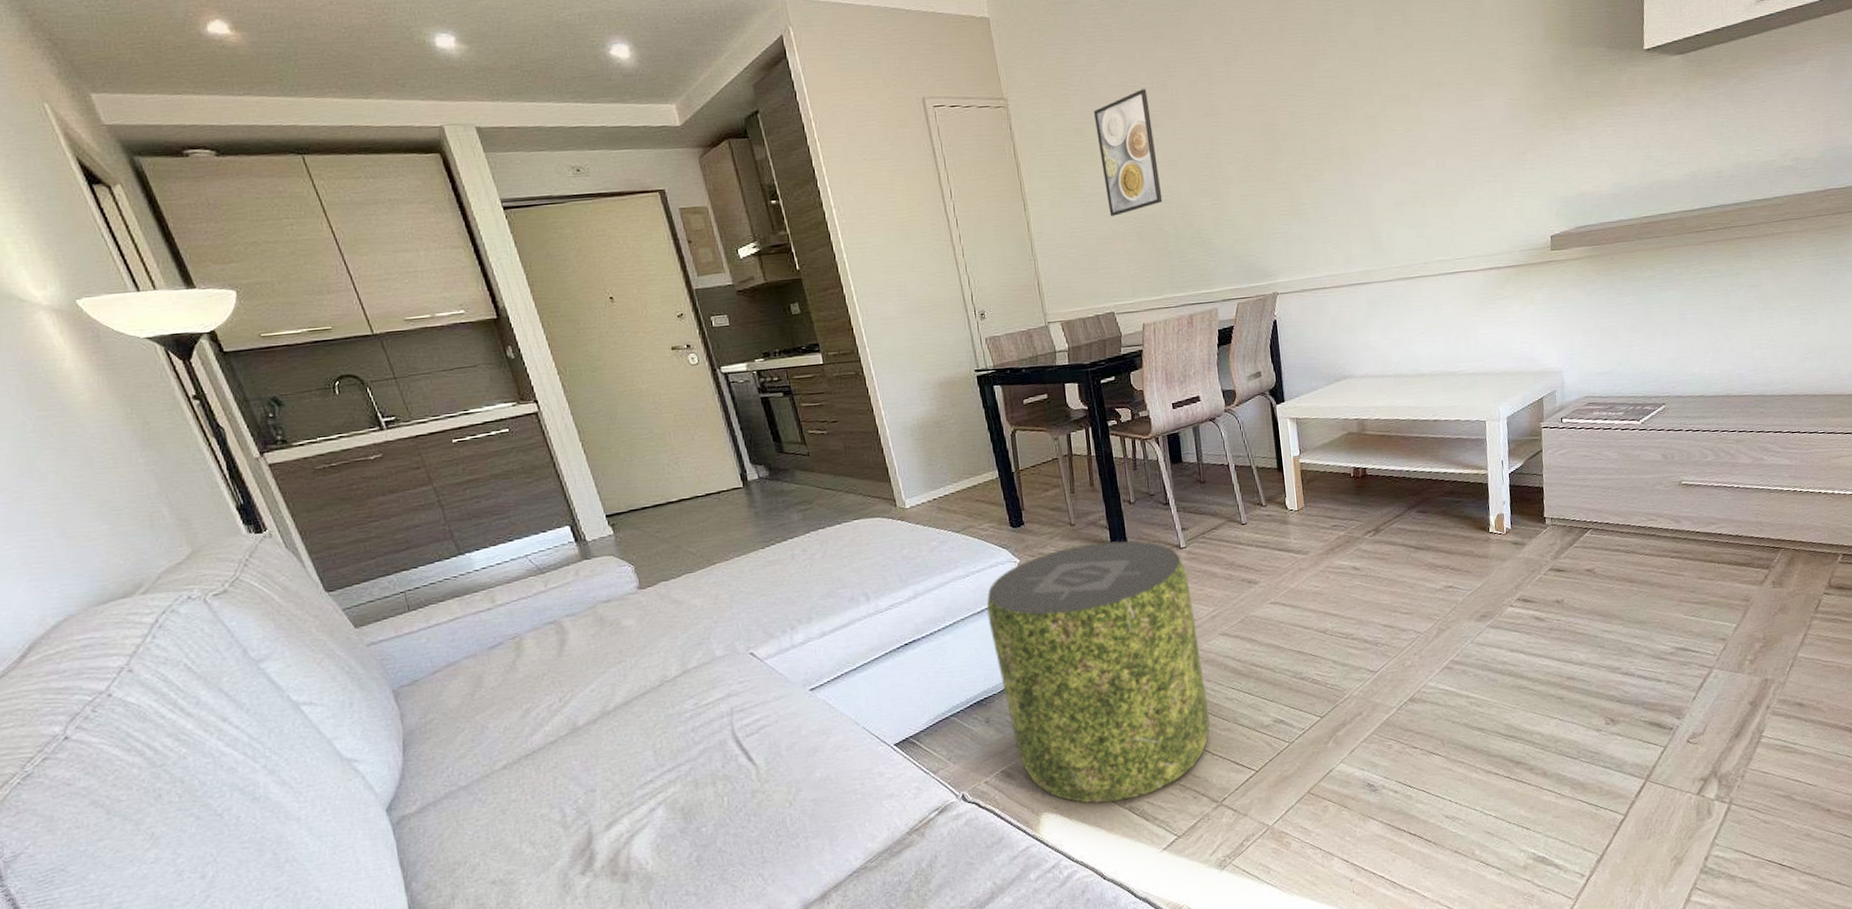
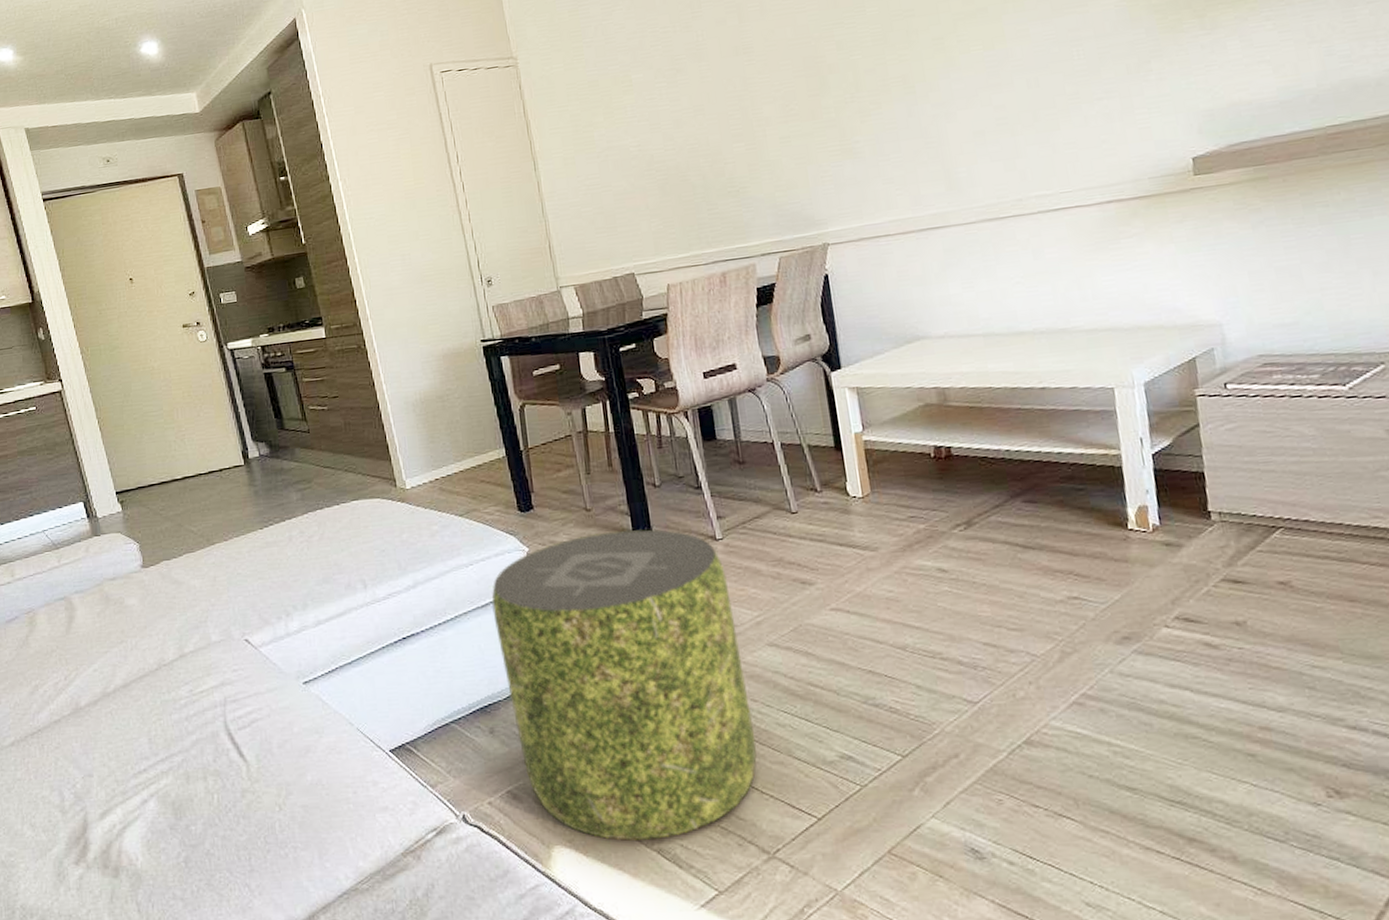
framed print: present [1093,89,1163,216] -> none [609,33,689,170]

